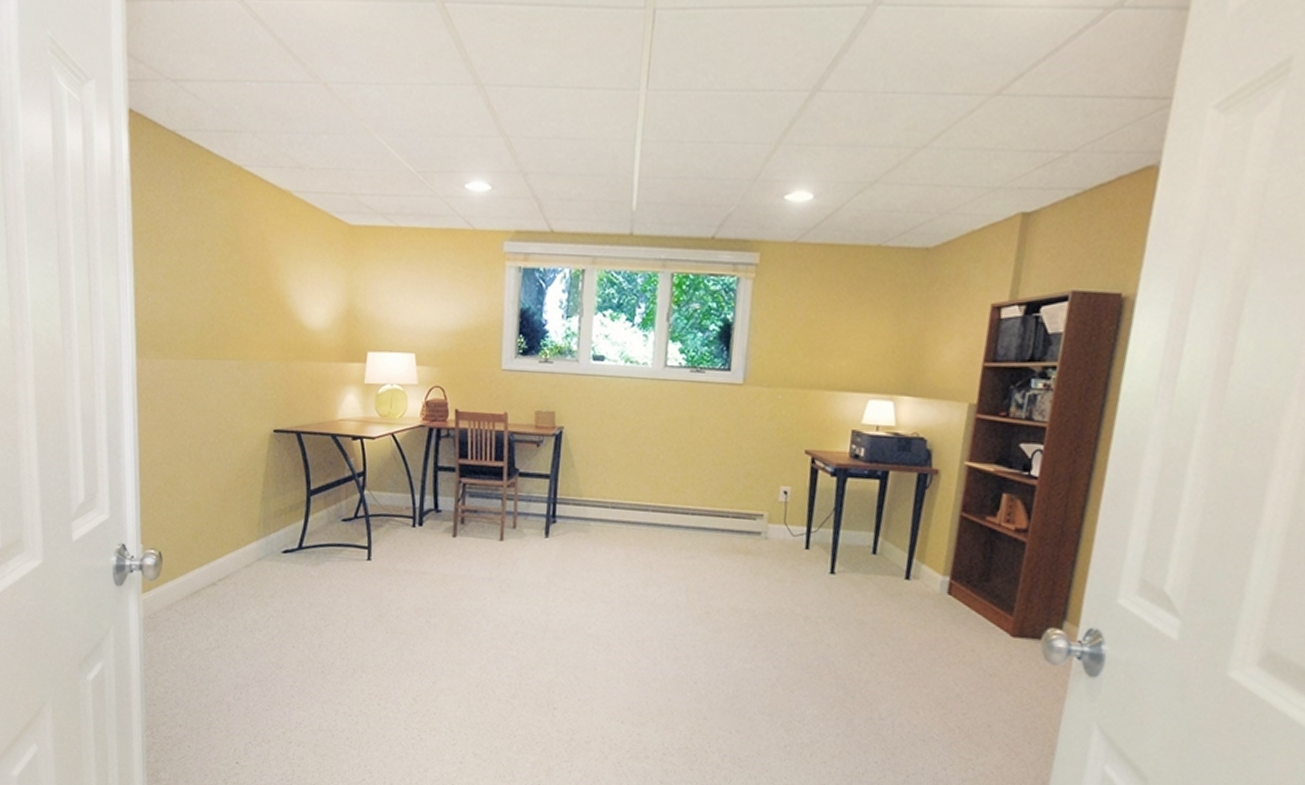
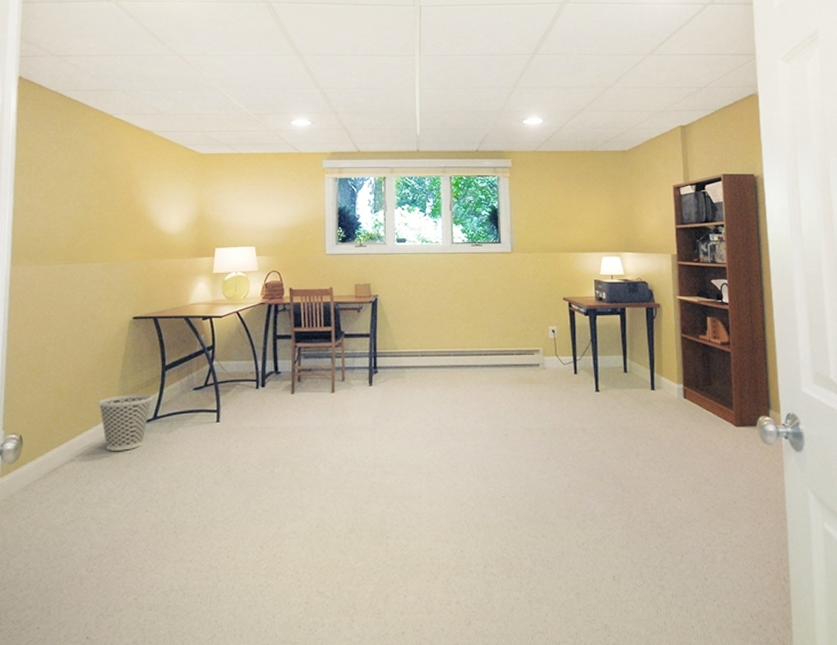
wastebasket: none [239,518,298,580] -> present [98,394,154,451]

